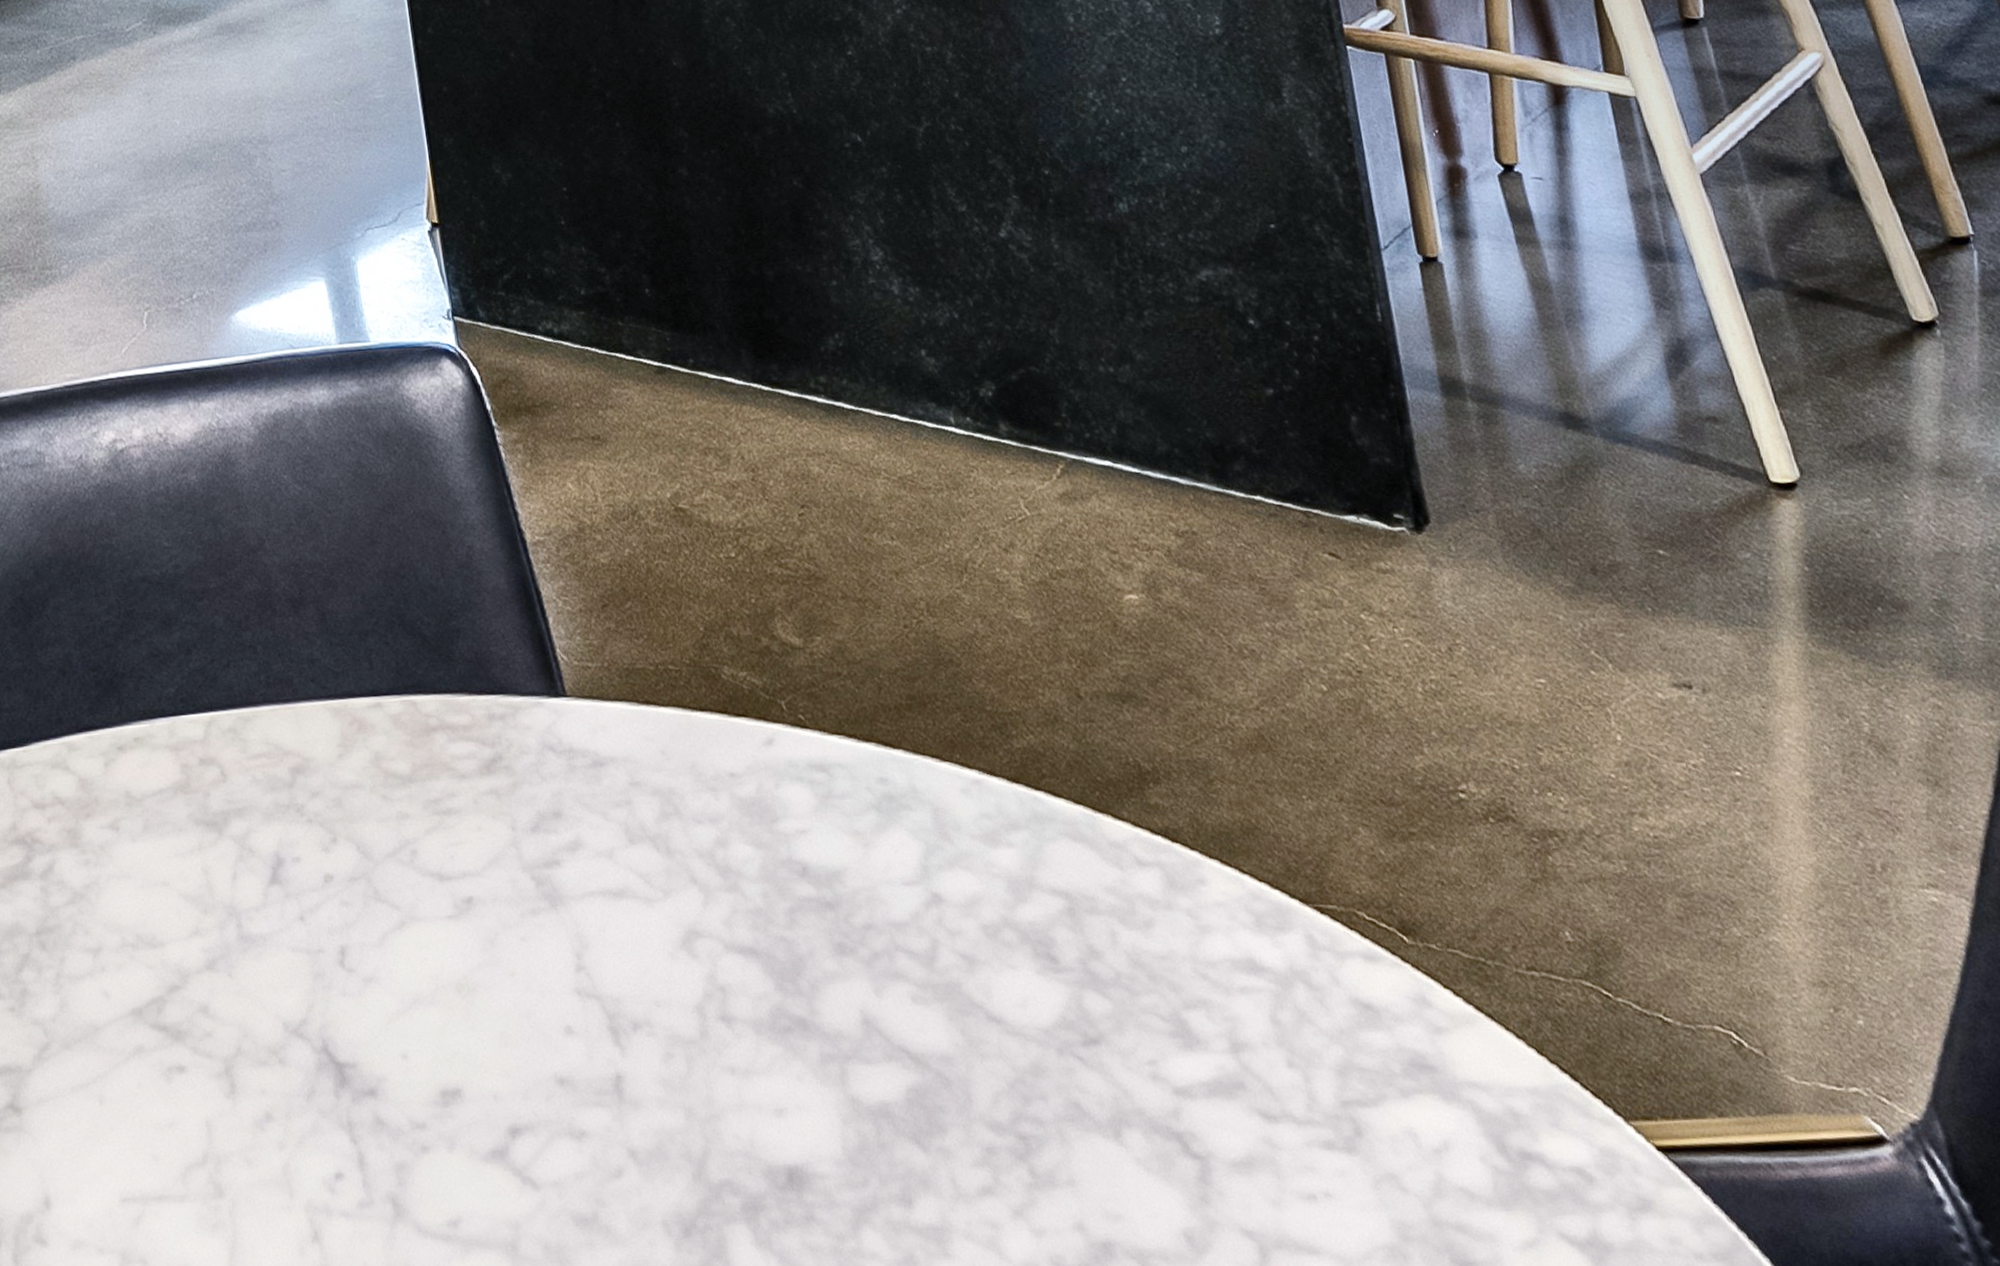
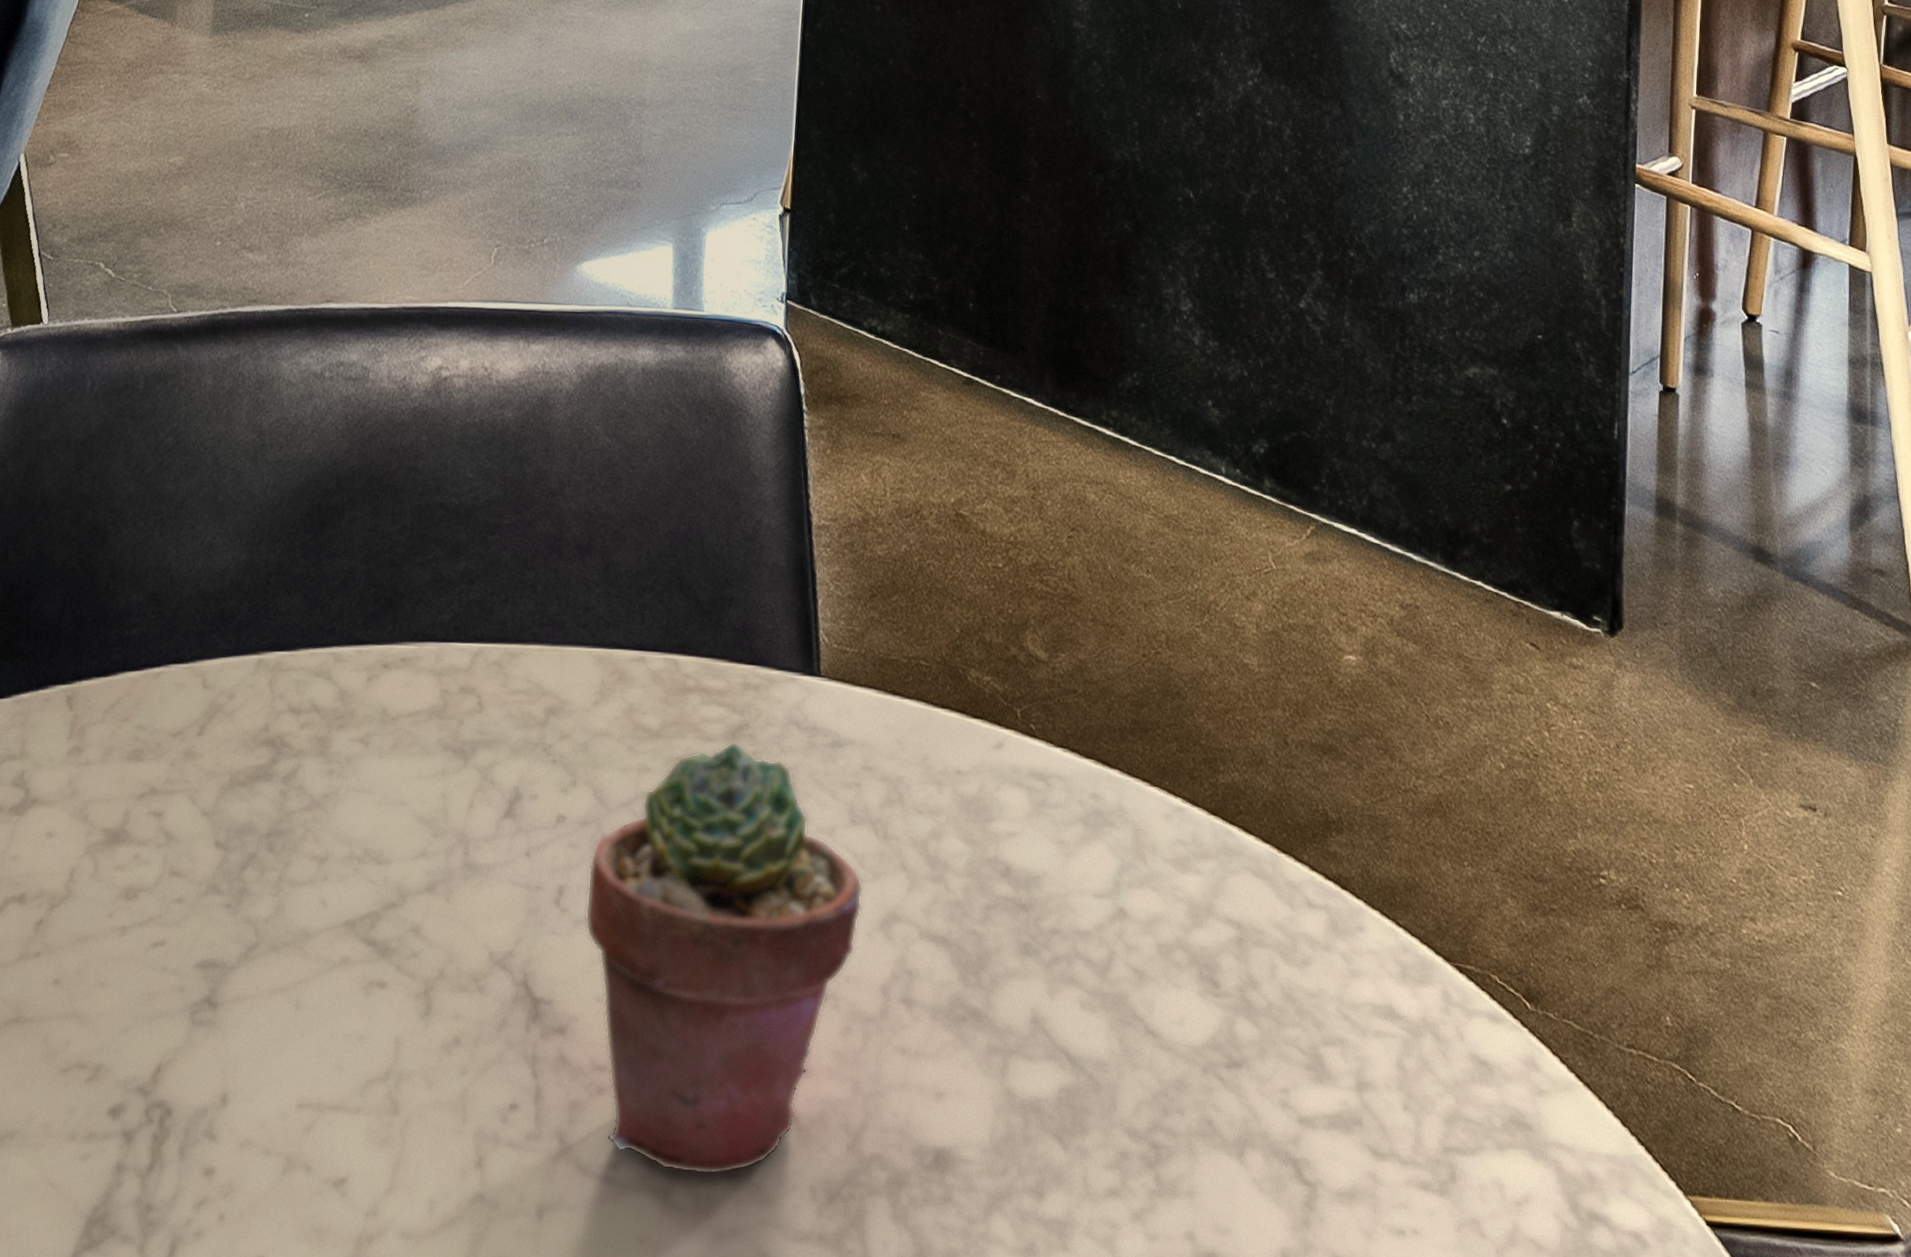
potted succulent: none [366,775,660,1223] -> present [585,741,863,1176]

